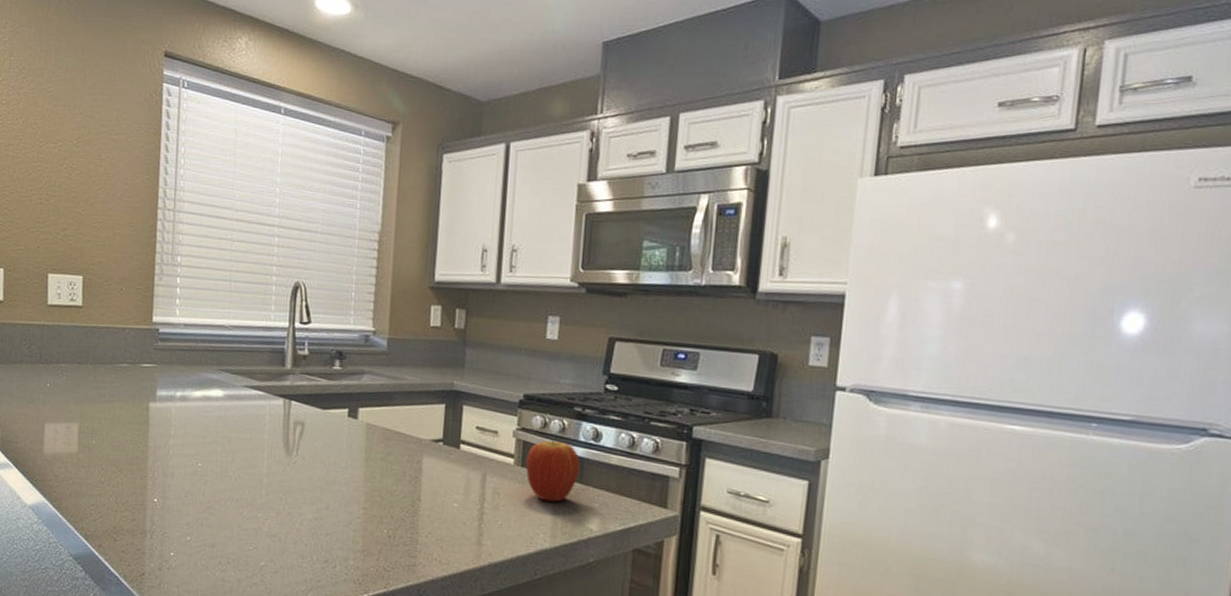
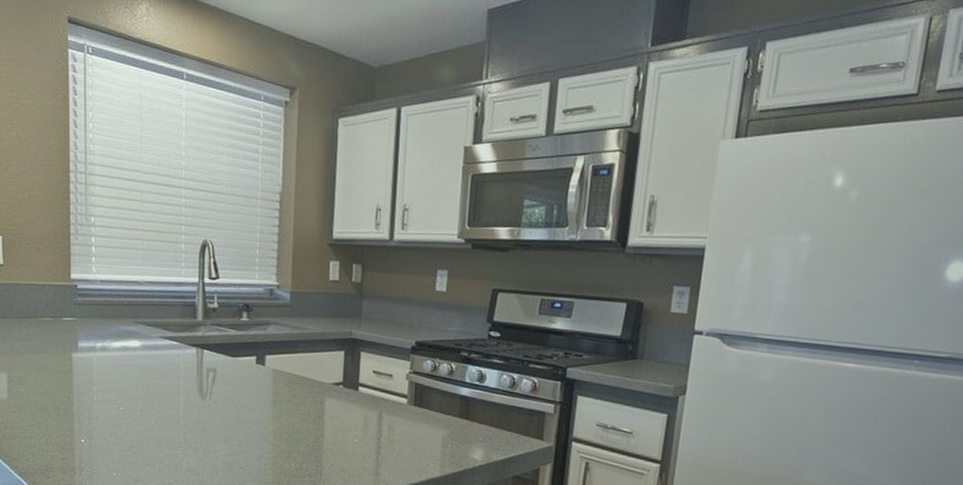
fruit: present [526,436,580,502] -> none [418,378,466,436]

